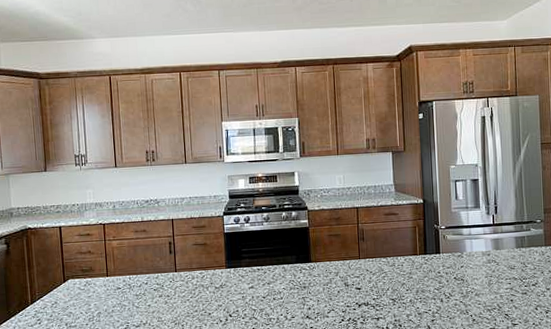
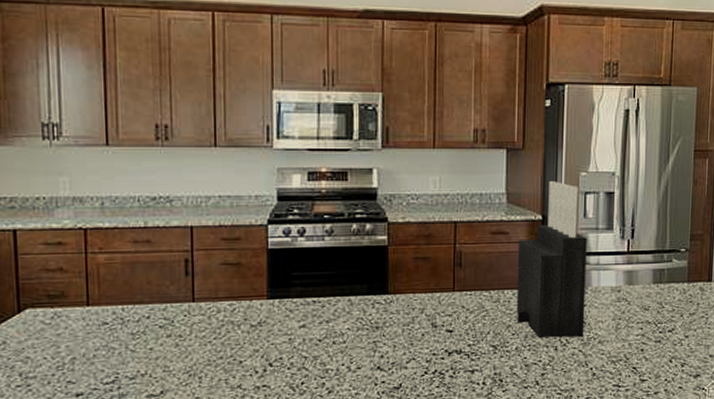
knife block: none [406,173,463,292] -> present [516,180,587,338]

